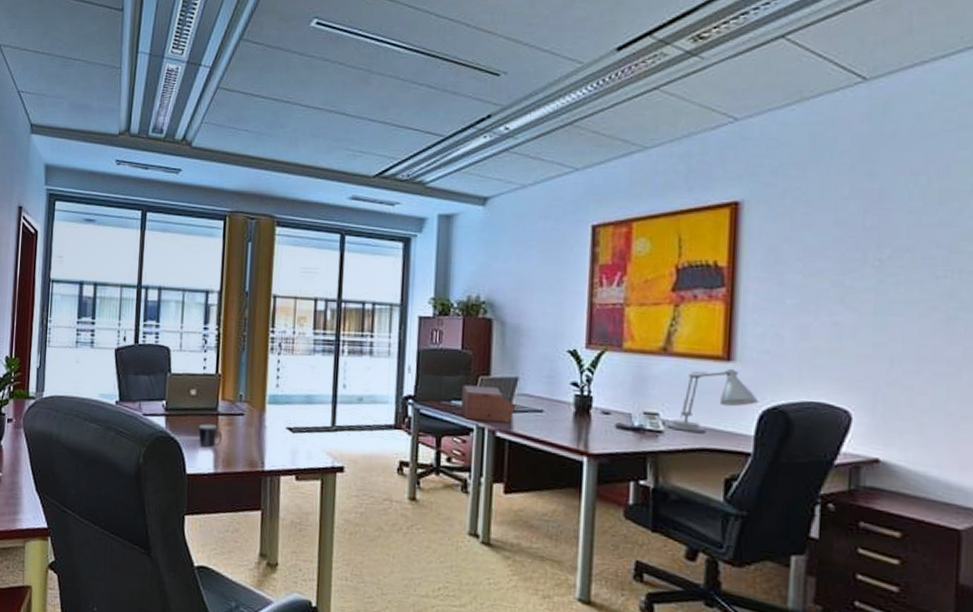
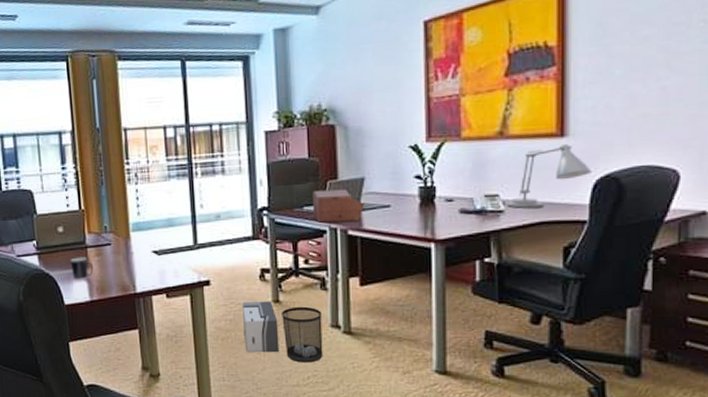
paper shredder: none [374,494,412,555] -> present [242,301,280,353]
waste bin: none [416,507,460,573] -> present [282,306,323,363]

